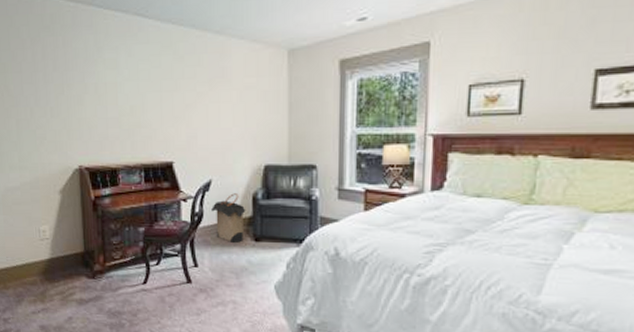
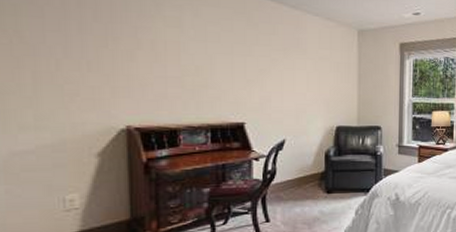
laundry hamper: present [212,193,246,243] -> none [285,151,319,196]

